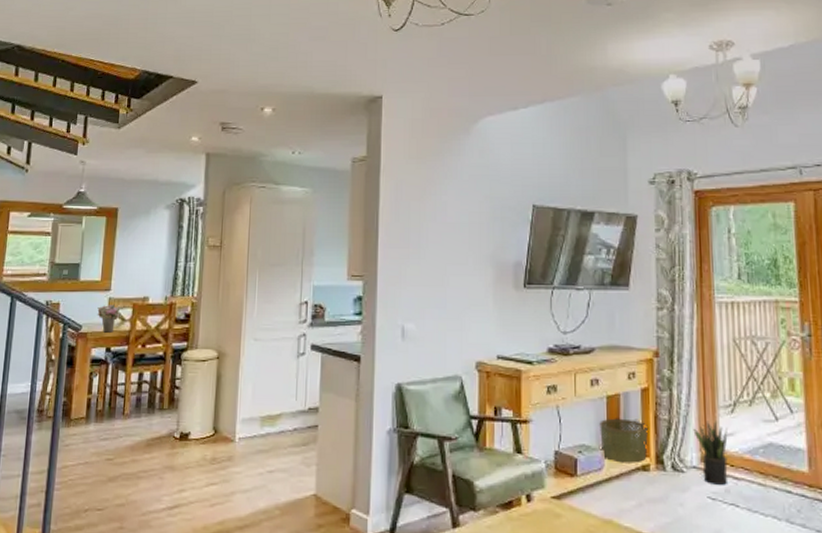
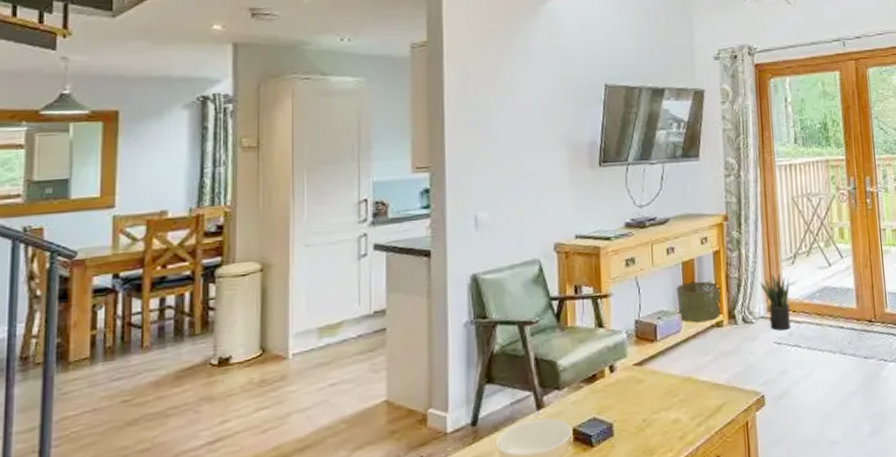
flower bouquet: present [97,304,121,334] -> none [97,222,130,258]

